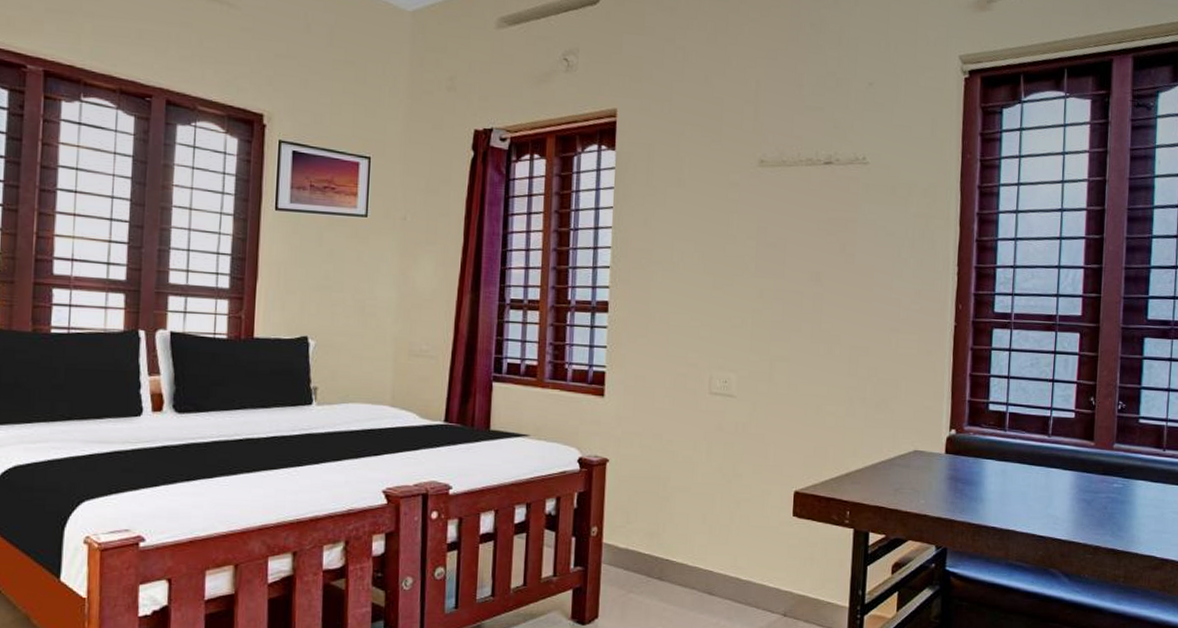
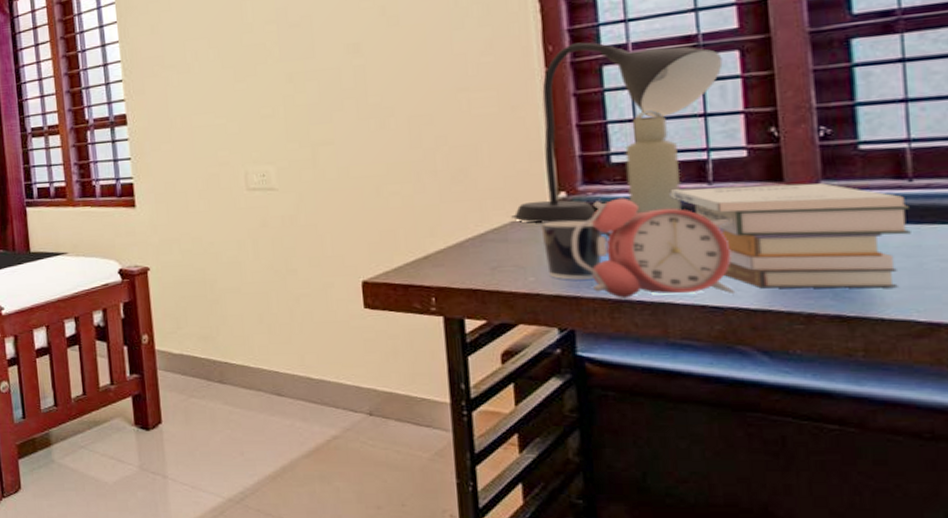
desk lamp: none [915,306,1069,456] -> present [511,42,723,224]
mug: none [934,454,981,506] -> present [540,220,610,280]
alarm clock: none [953,440,1060,526] -> present [571,197,736,298]
bottle: none [996,370,1033,455] -> present [625,110,682,215]
books: none [1024,438,1161,530] -> present [671,183,911,289]

